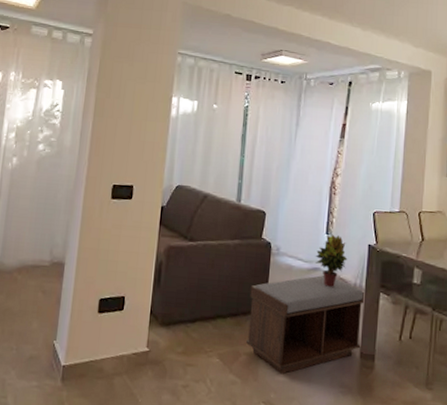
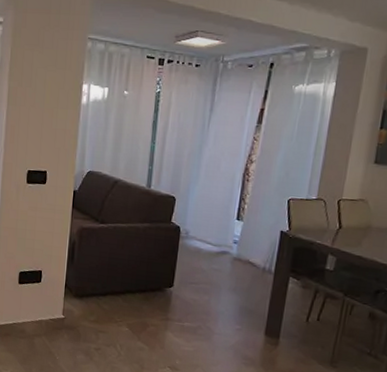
bench: present [246,275,365,374] -> none [154,259,274,344]
potted plant: present [315,234,348,287] -> none [224,220,258,270]

